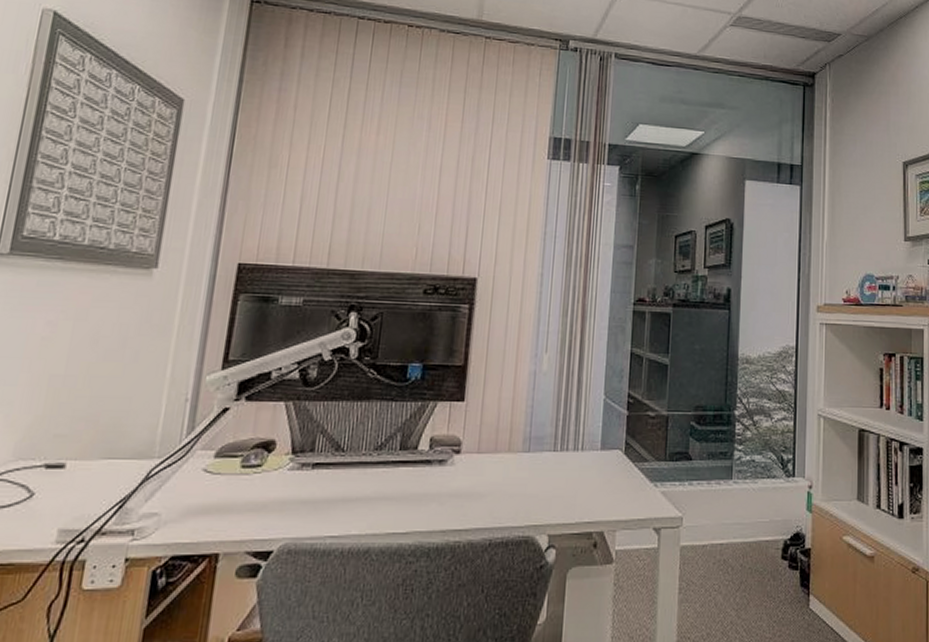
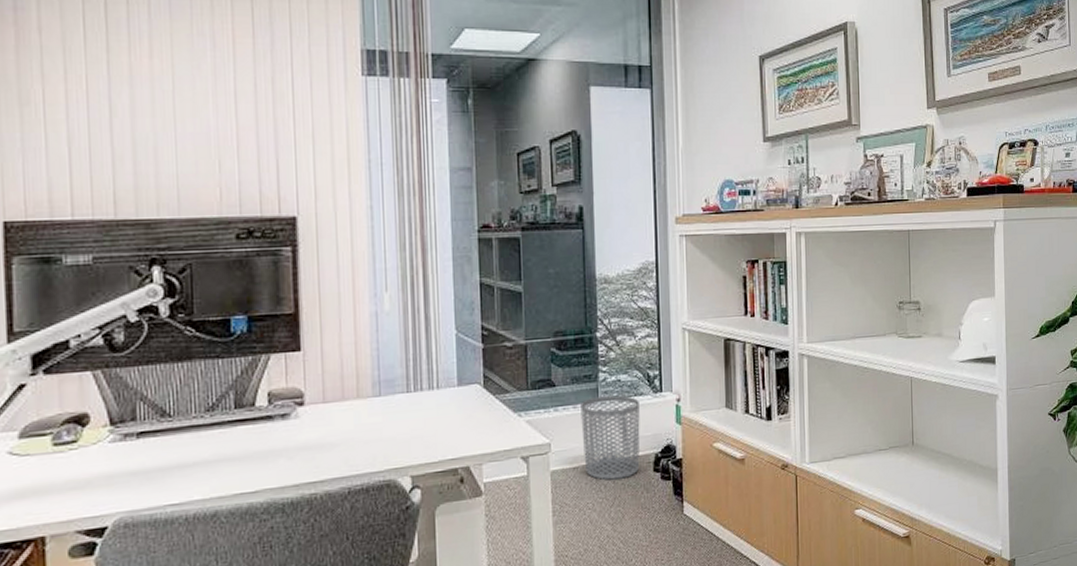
waste bin: none [713,475,772,563] -> present [581,395,640,480]

